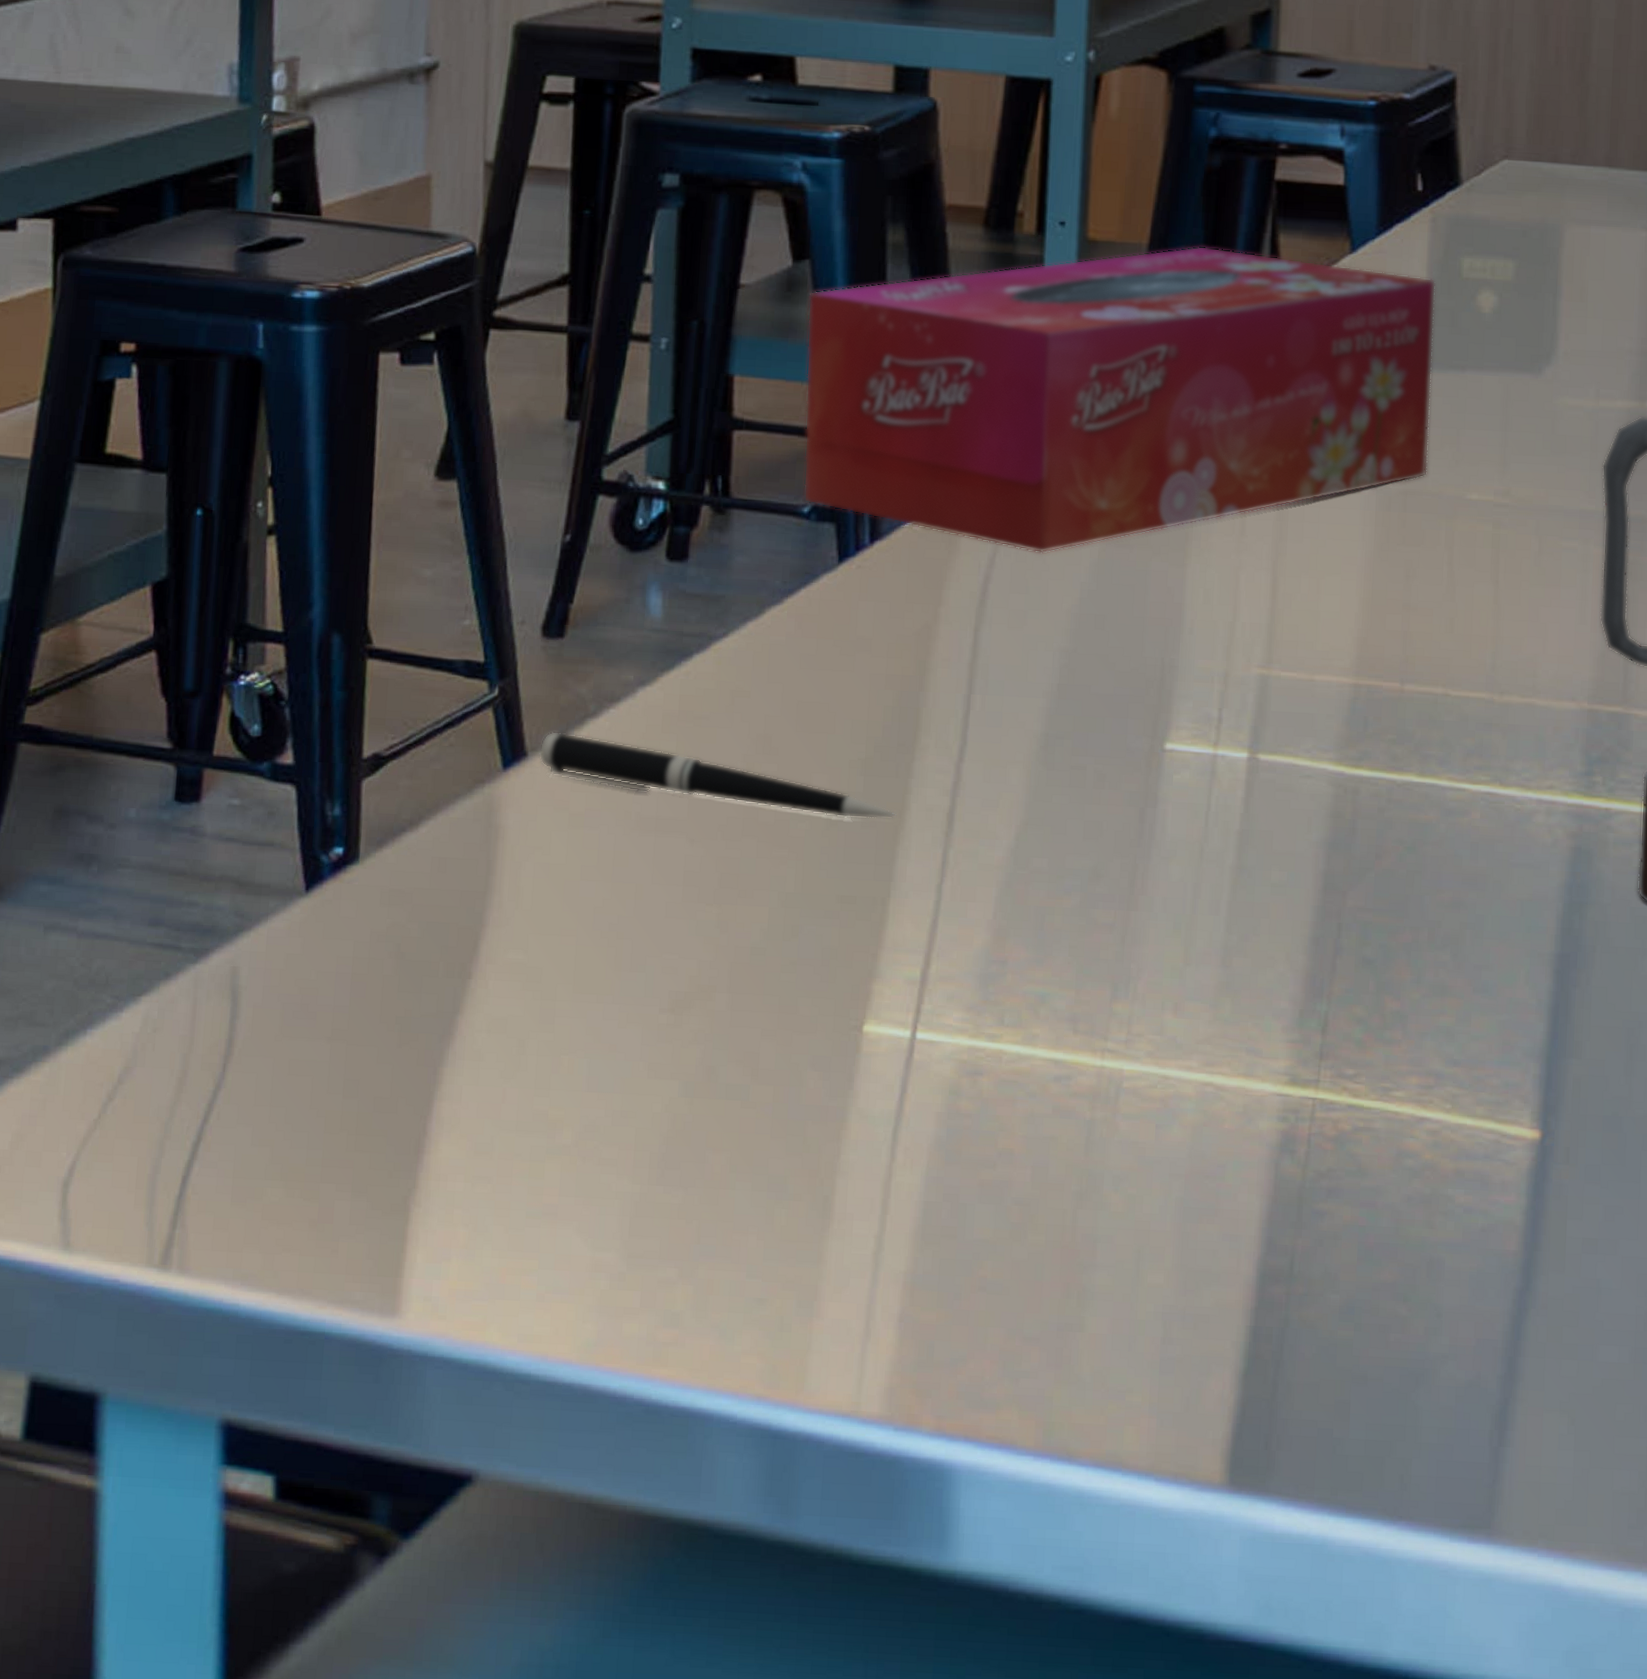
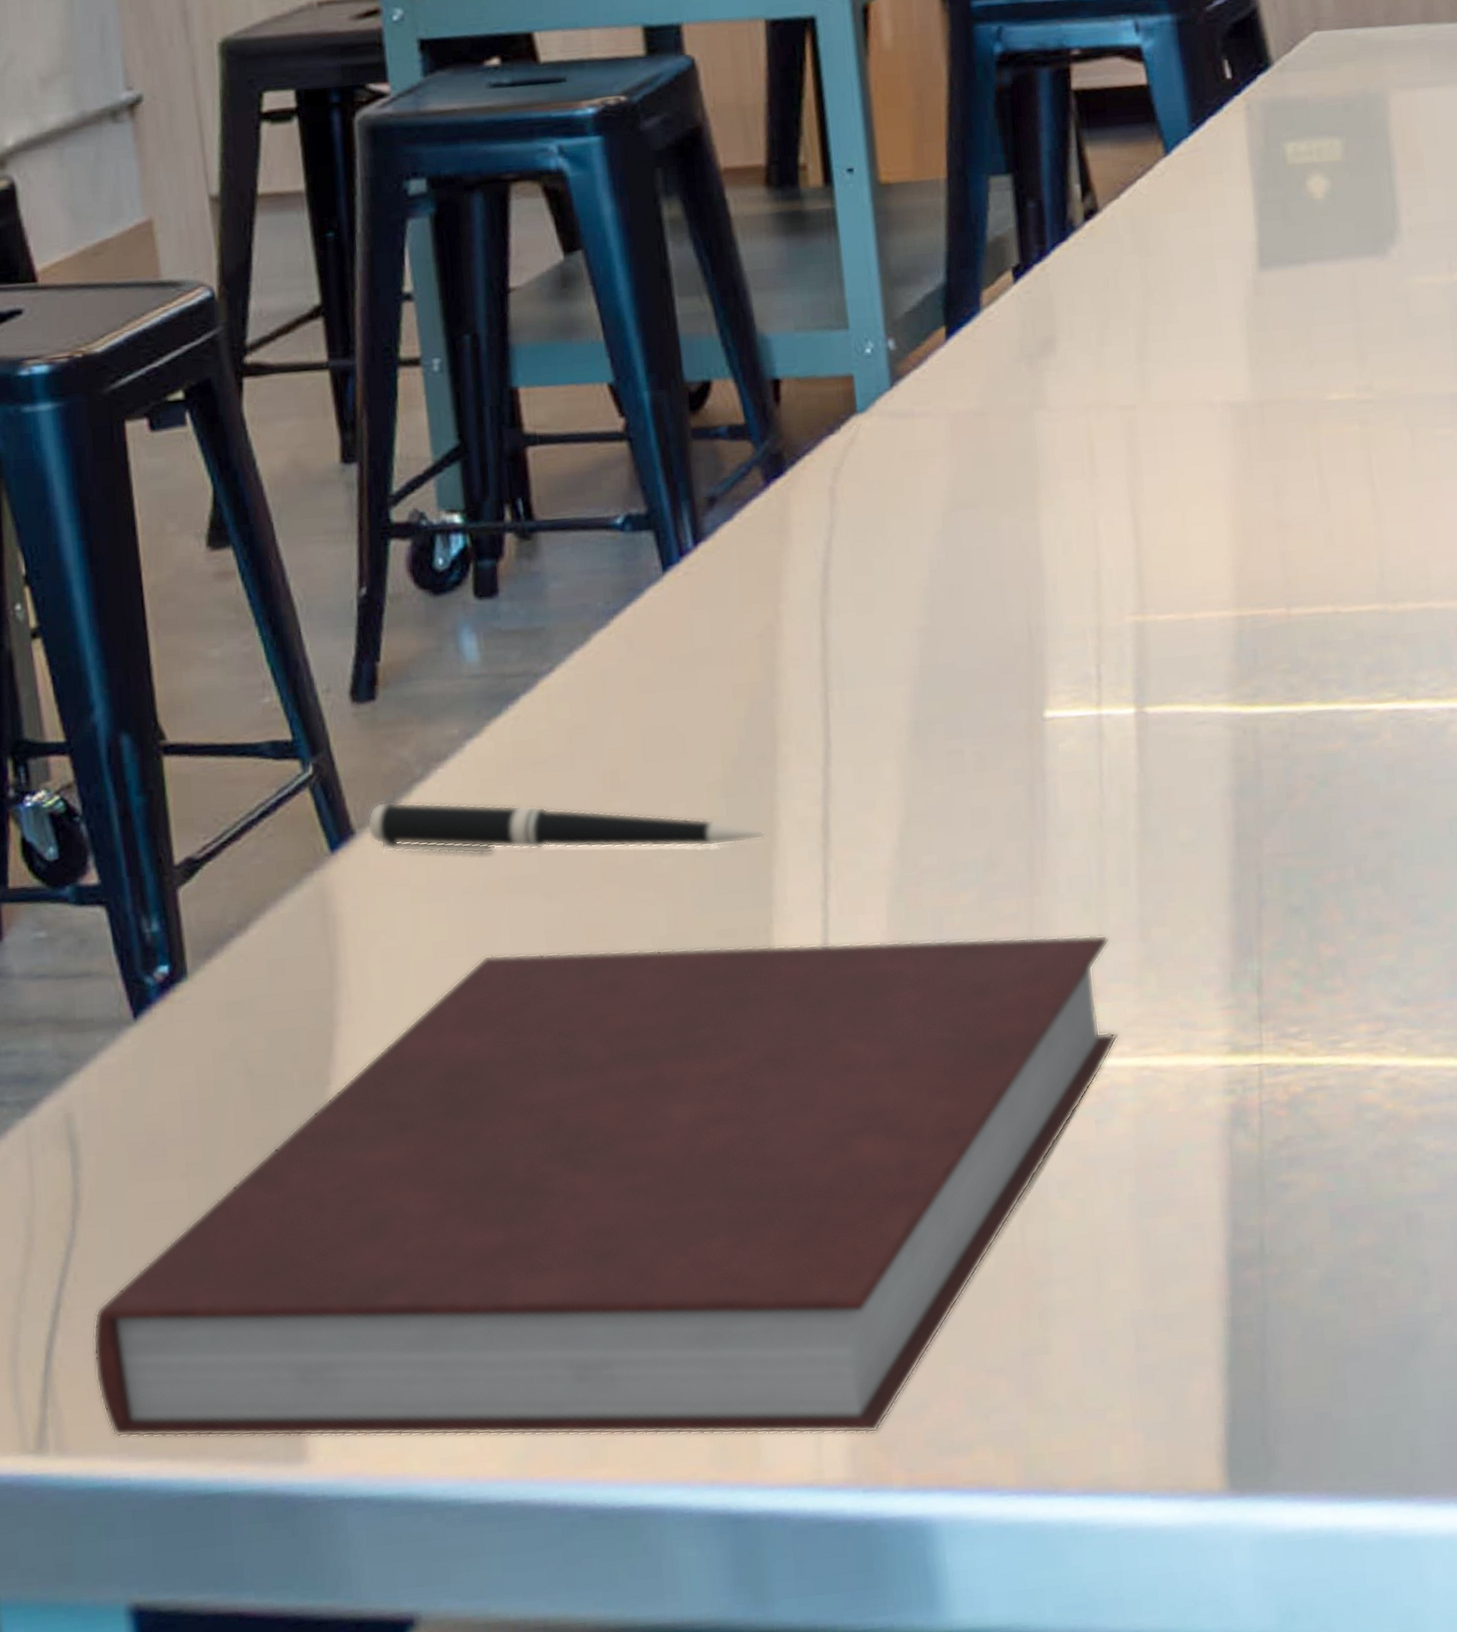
notebook: none [223,884,1193,1378] -> present [93,935,1118,1438]
tissue box: present [803,246,1436,554] -> none [586,170,1282,530]

